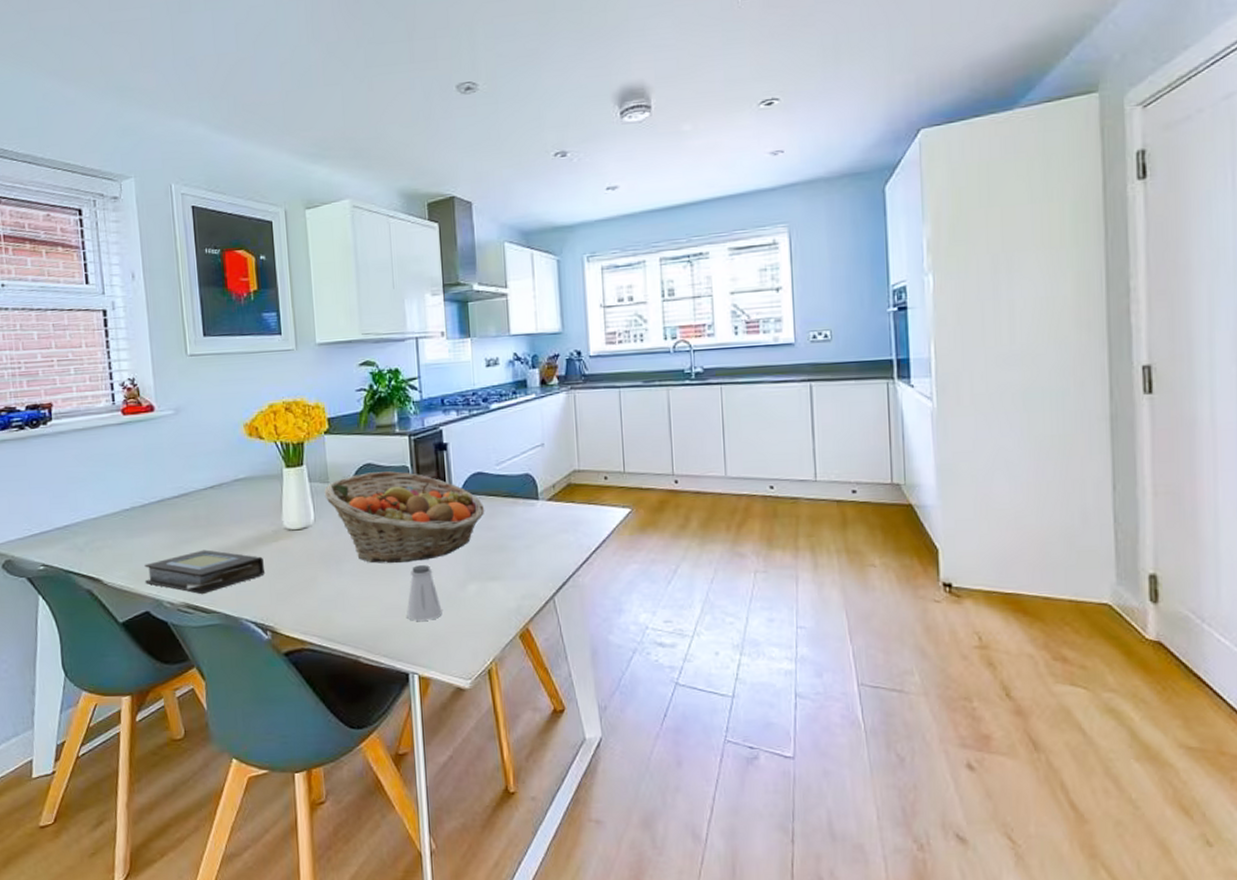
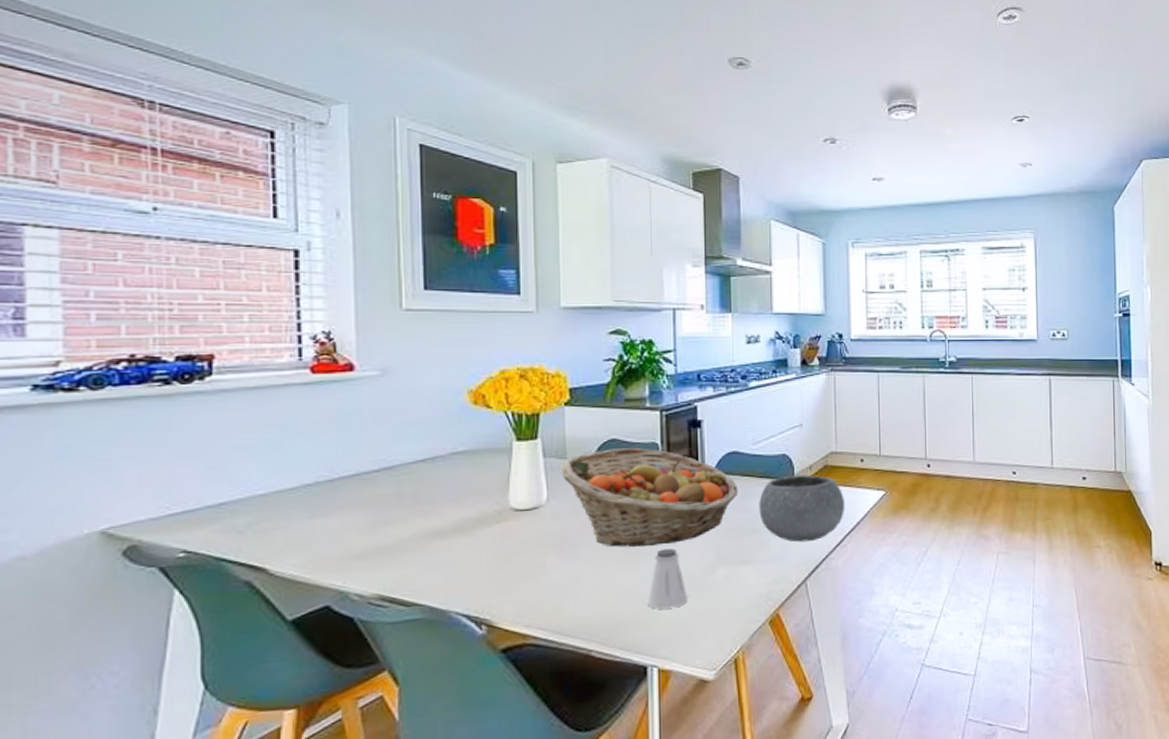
book: present [144,549,266,595] -> none [327,532,484,585]
bowl: none [504,493,591,560] -> present [759,474,846,542]

